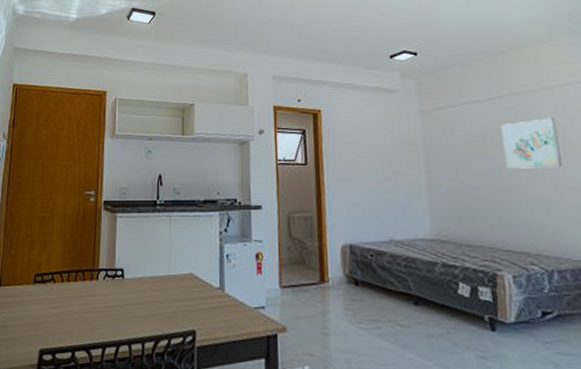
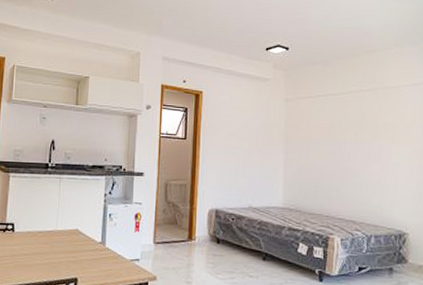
wall art: present [500,117,562,169] -> none [347,112,390,154]

